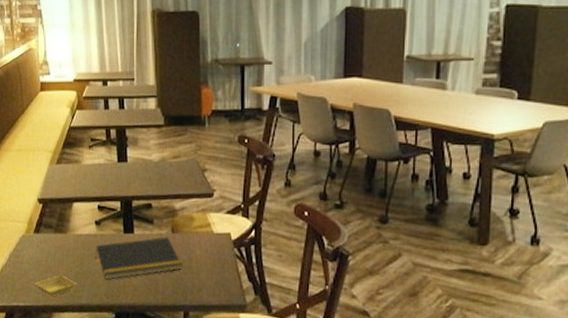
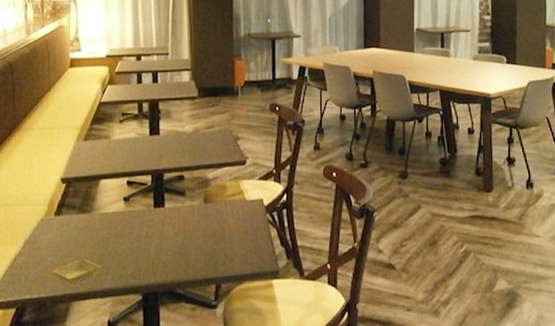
notepad: present [95,237,182,280] -> none [122,208,215,259]

